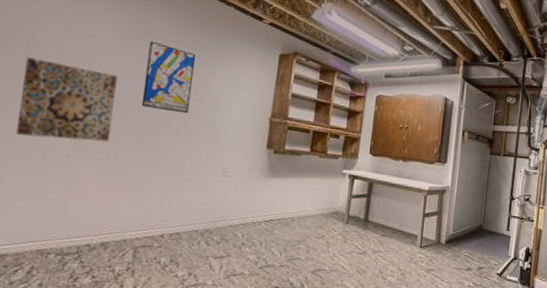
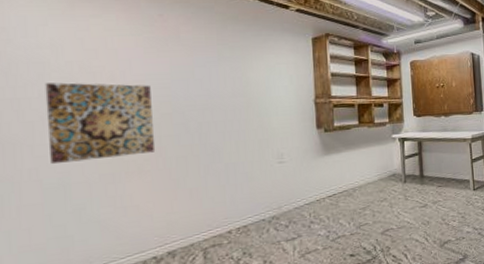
wall art: present [141,41,196,114] -> none [178,45,233,112]

